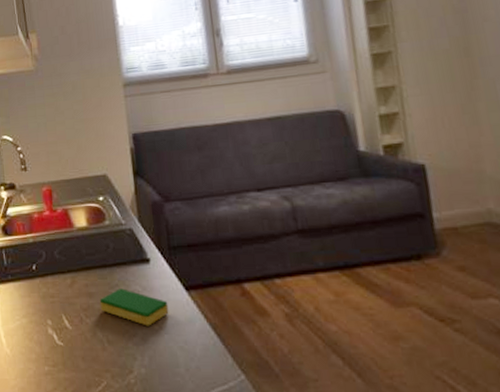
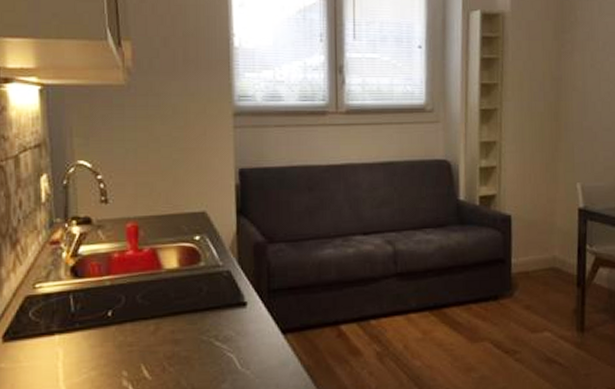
dish sponge: present [99,288,169,326] -> none [186,334,263,372]

